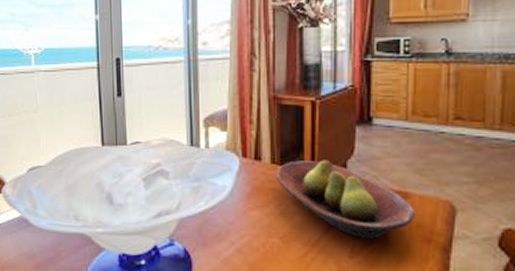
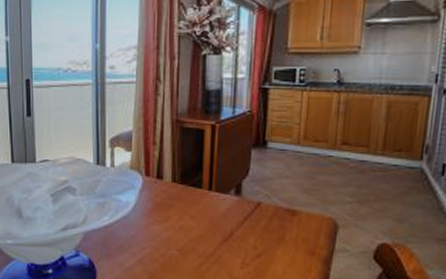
fruit bowl: present [275,160,415,239] -> none [176,179,301,252]

